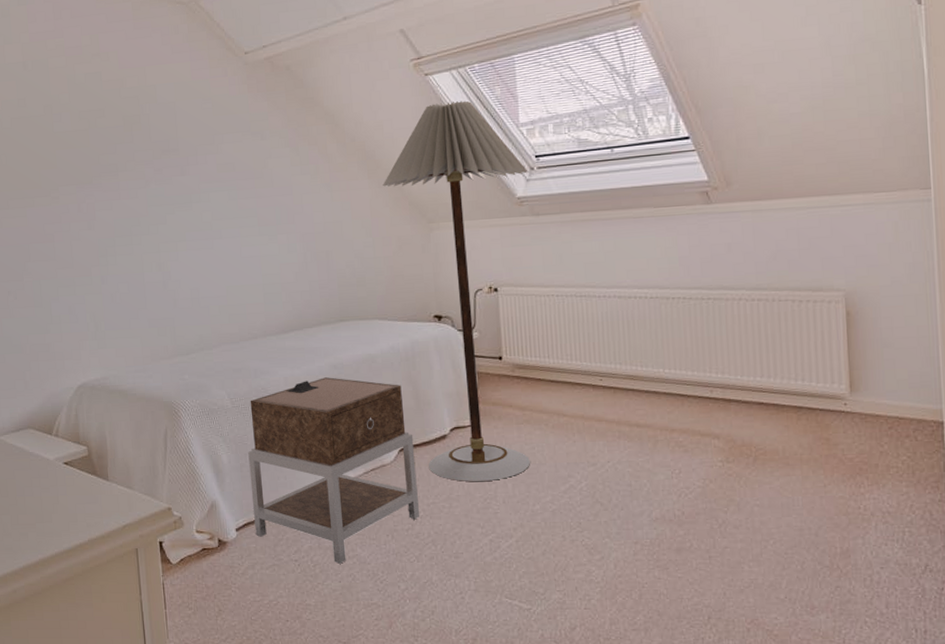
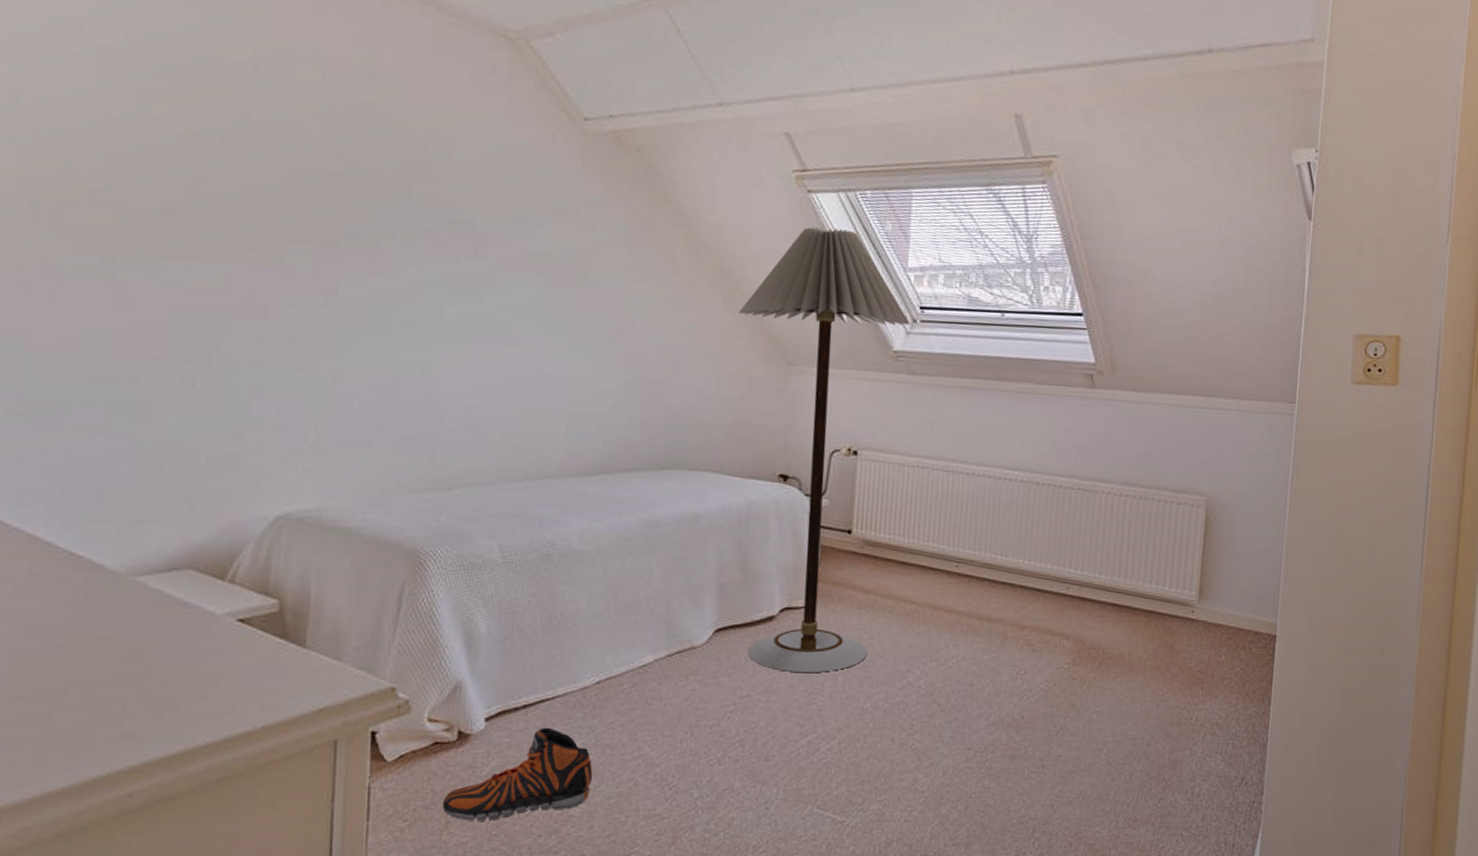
sneaker: none [214,534,320,609] -> present [442,727,592,821]
nightstand: present [248,377,419,564] -> none [512,535,735,765]

